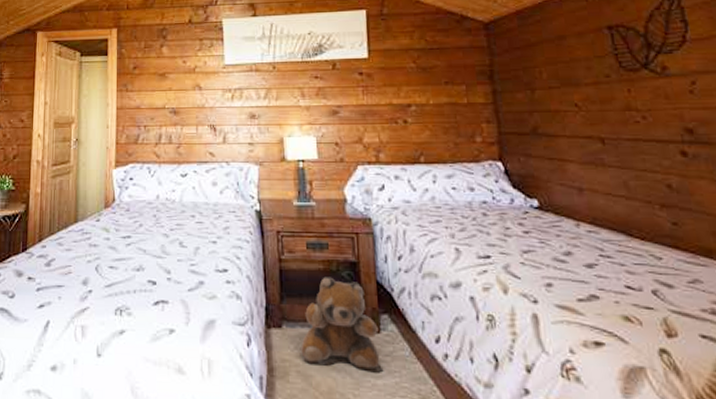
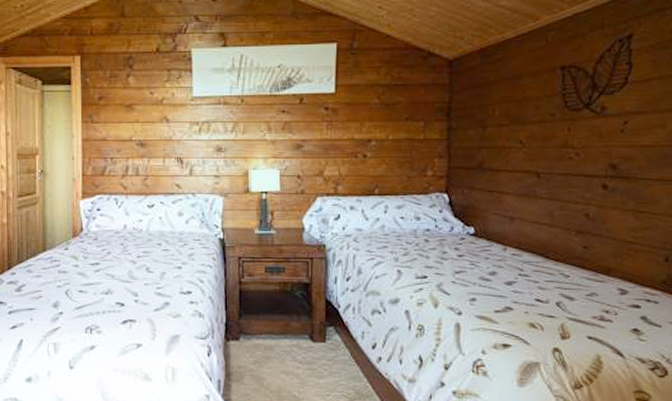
teddy bear: present [301,277,384,373] -> none [255,296,326,374]

